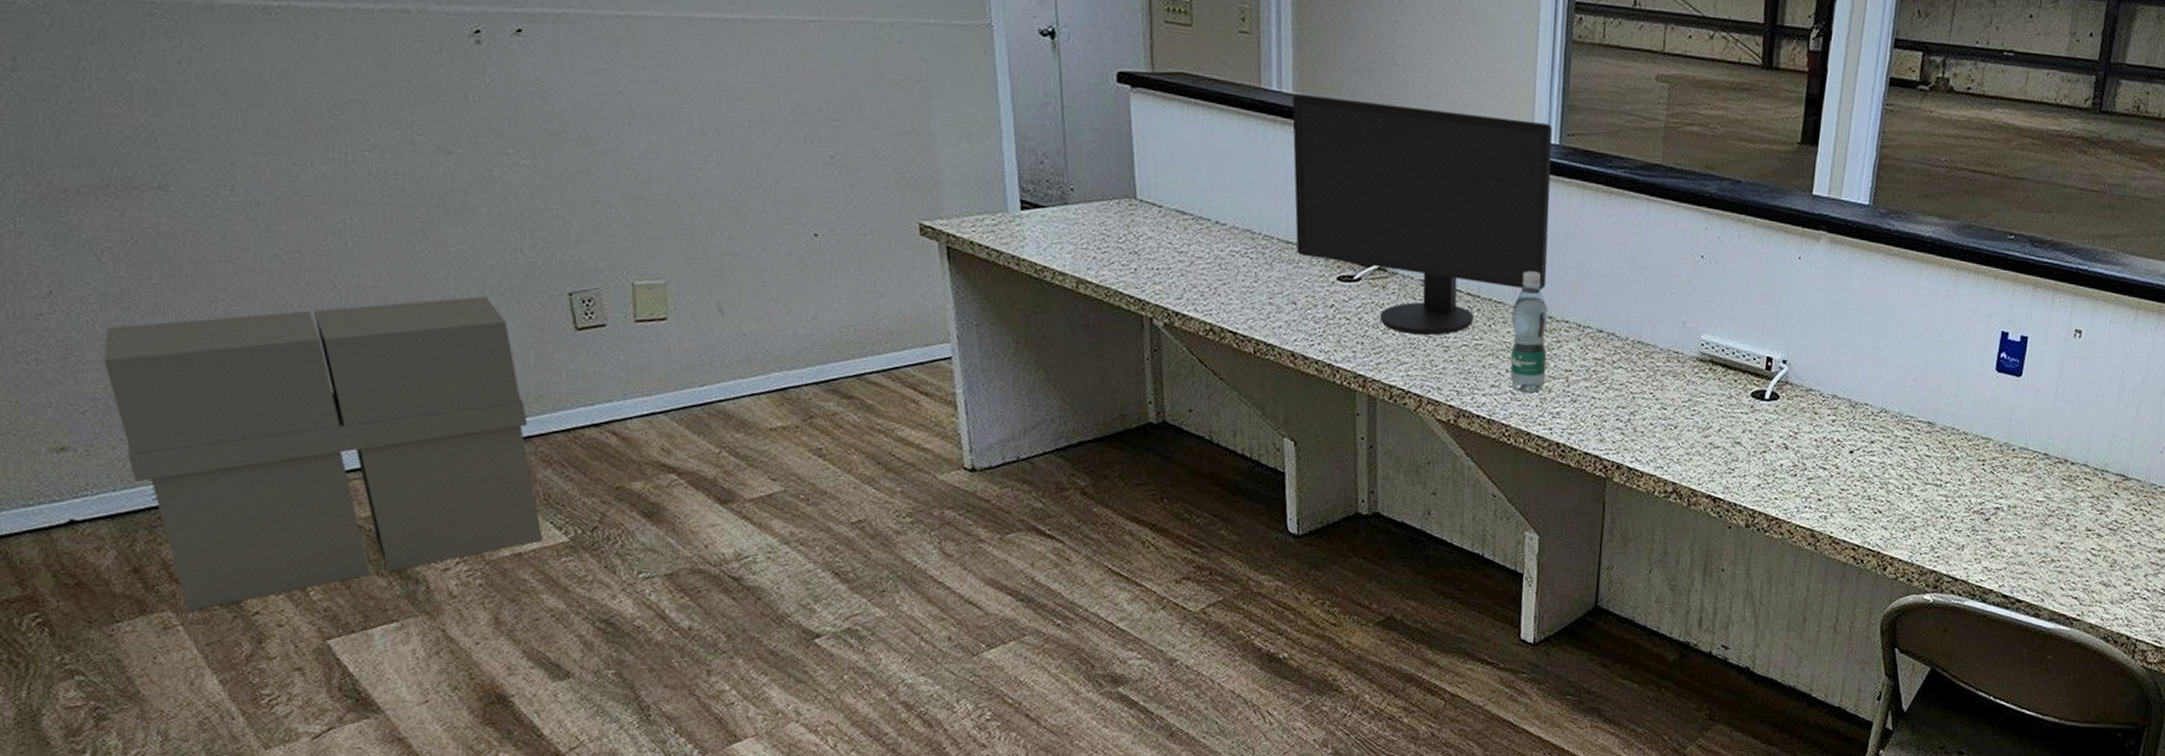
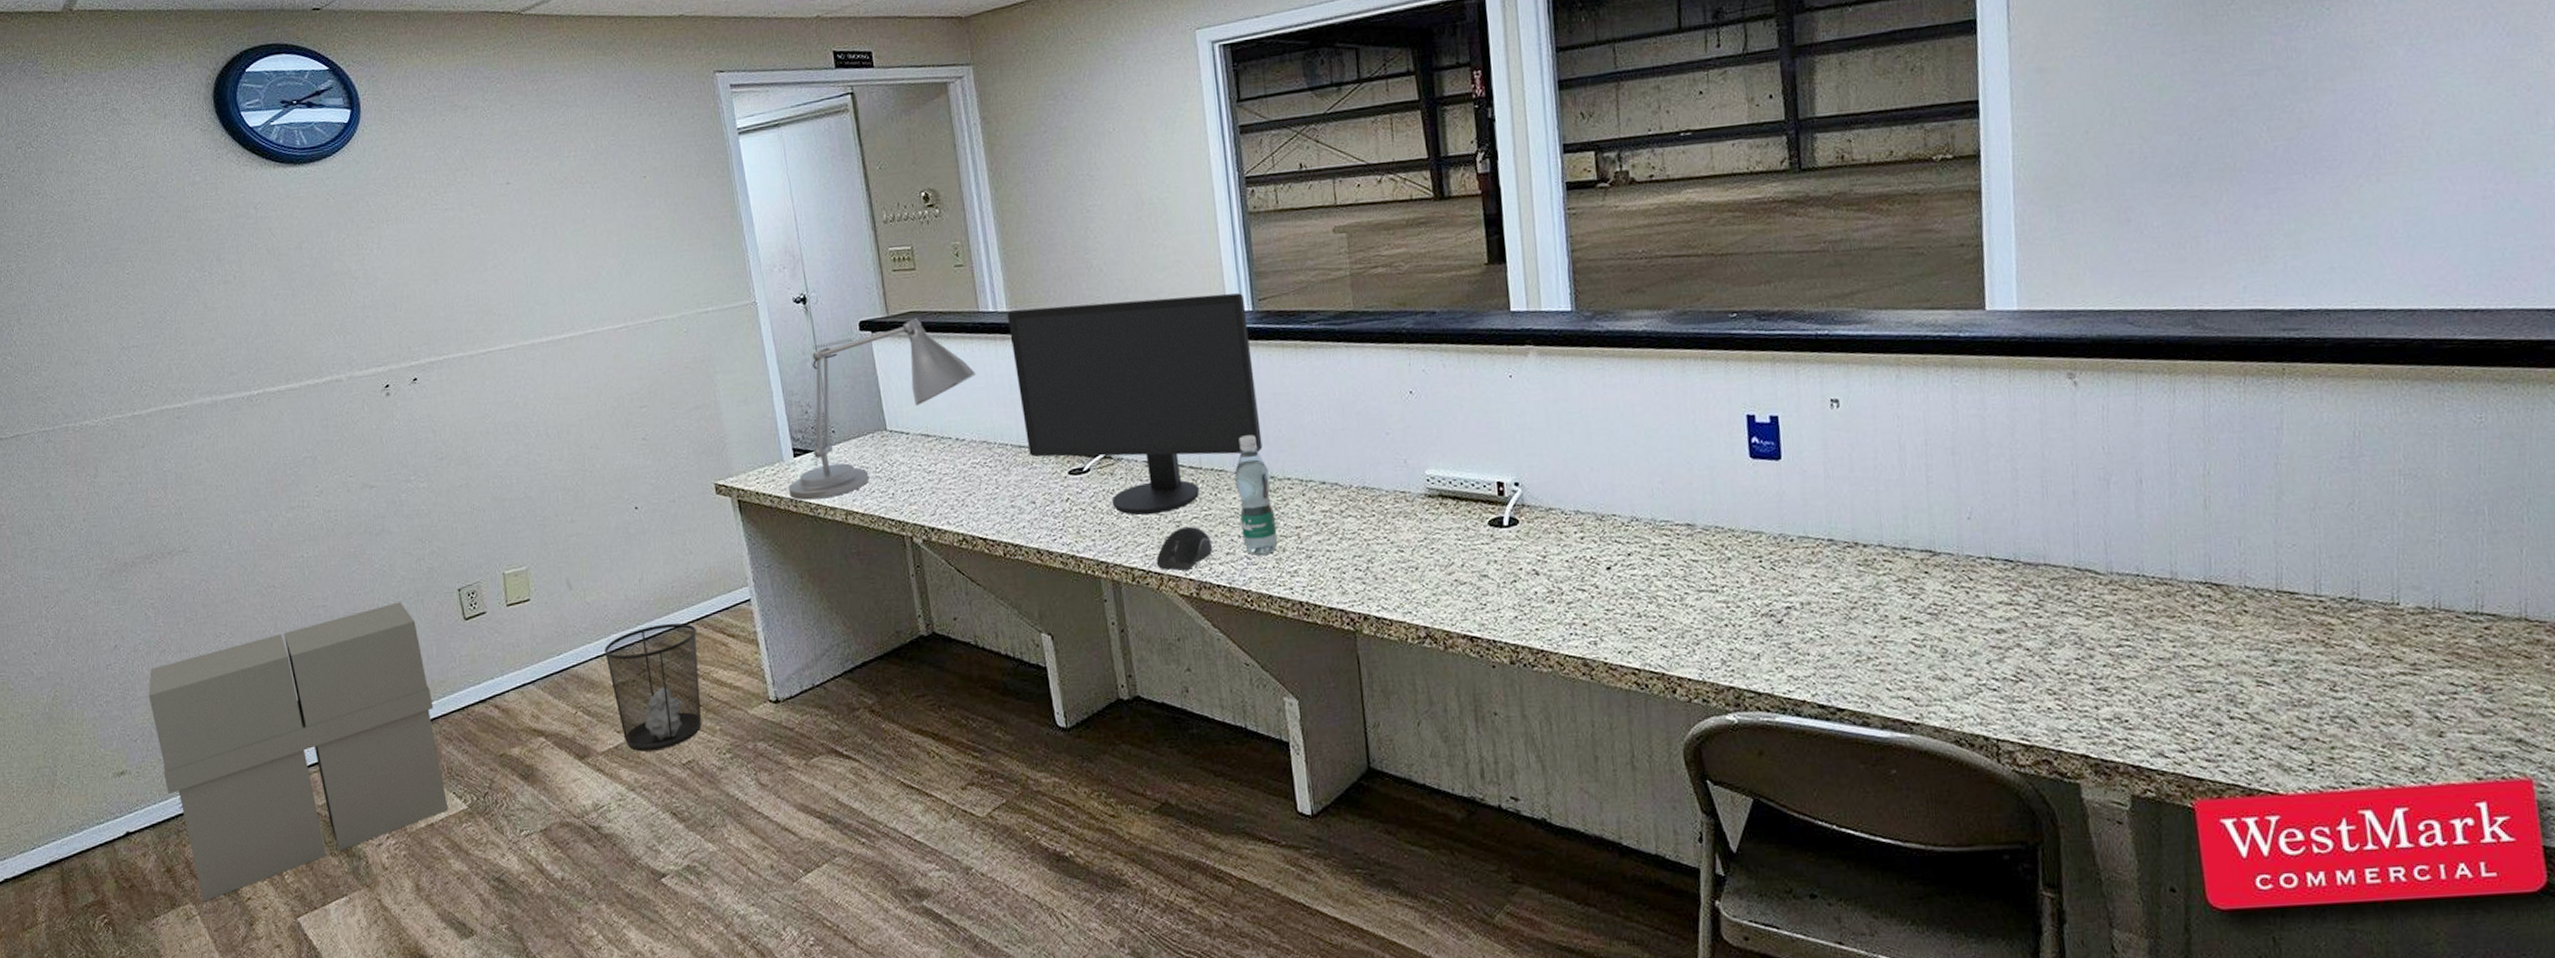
waste bin: none [762,369,881,505] -> present [604,622,701,752]
desk lamp: none [1010,80,1248,262] -> present [788,318,976,500]
computer mouse: none [1417,352,1478,396] -> present [1156,526,1212,571]

